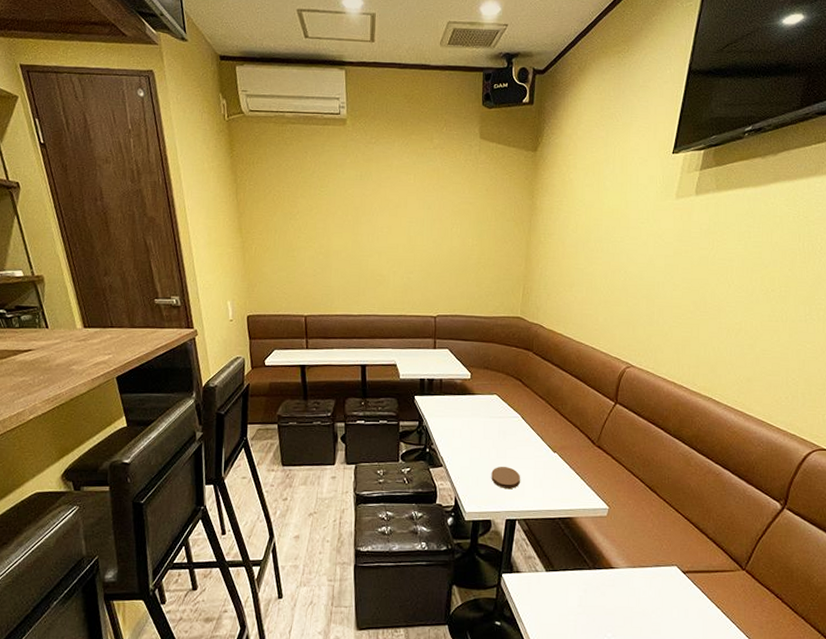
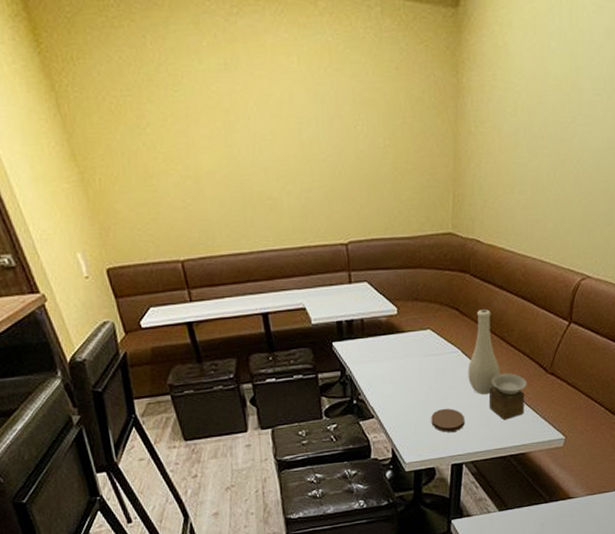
vase: none [525,383,577,484] -> present [467,309,527,420]

